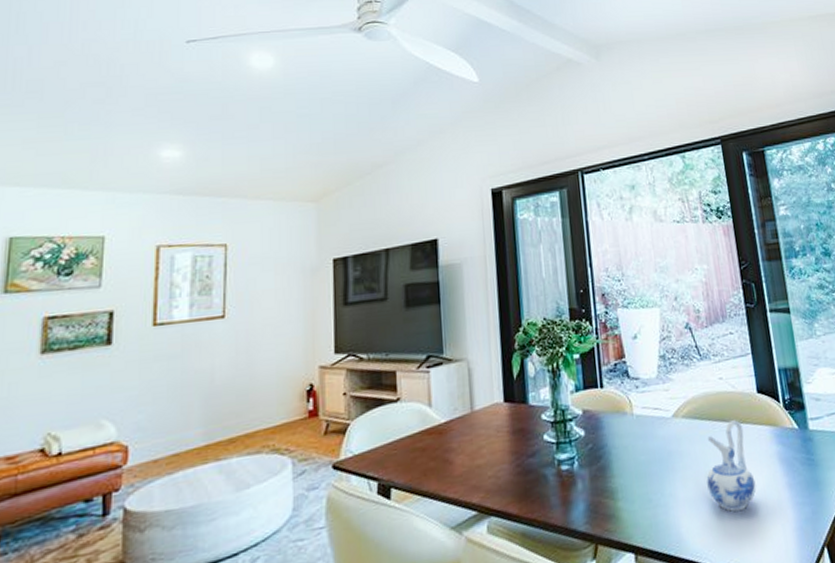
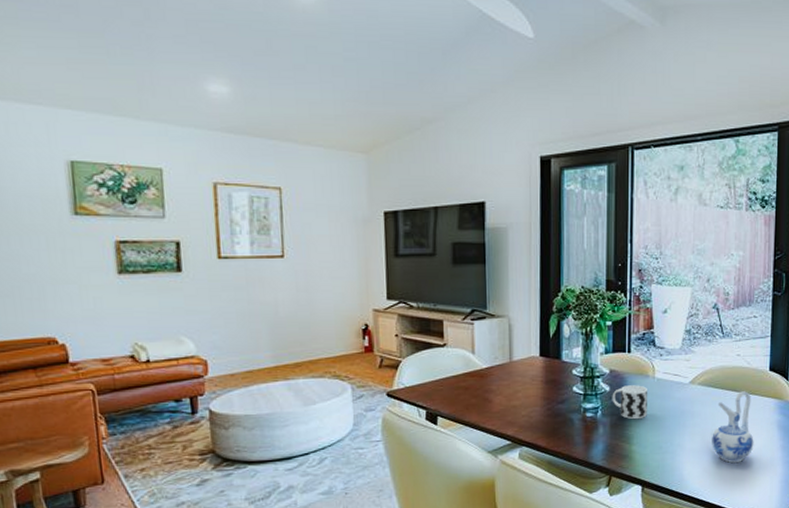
cup: none [588,425,630,468] -> present [612,385,647,420]

